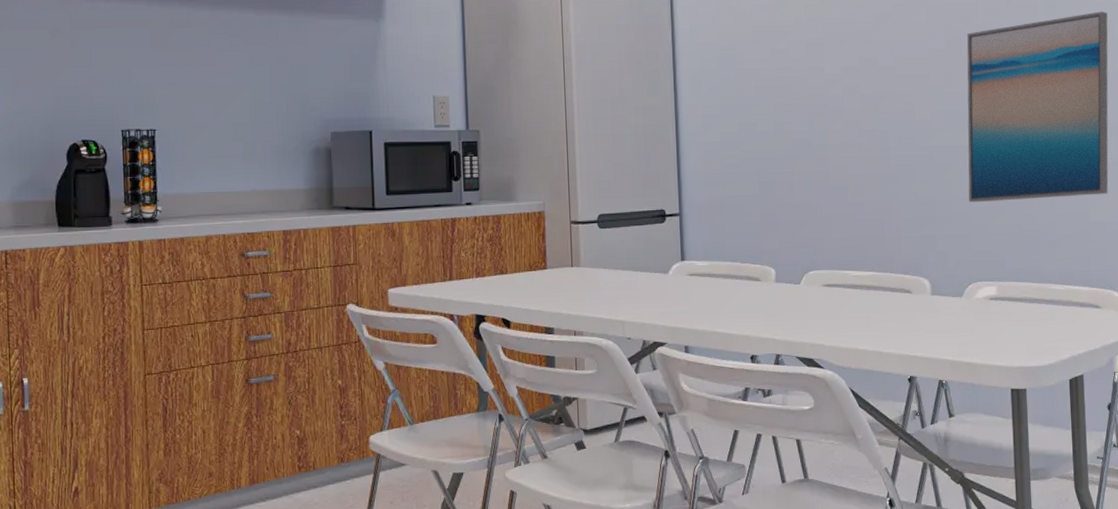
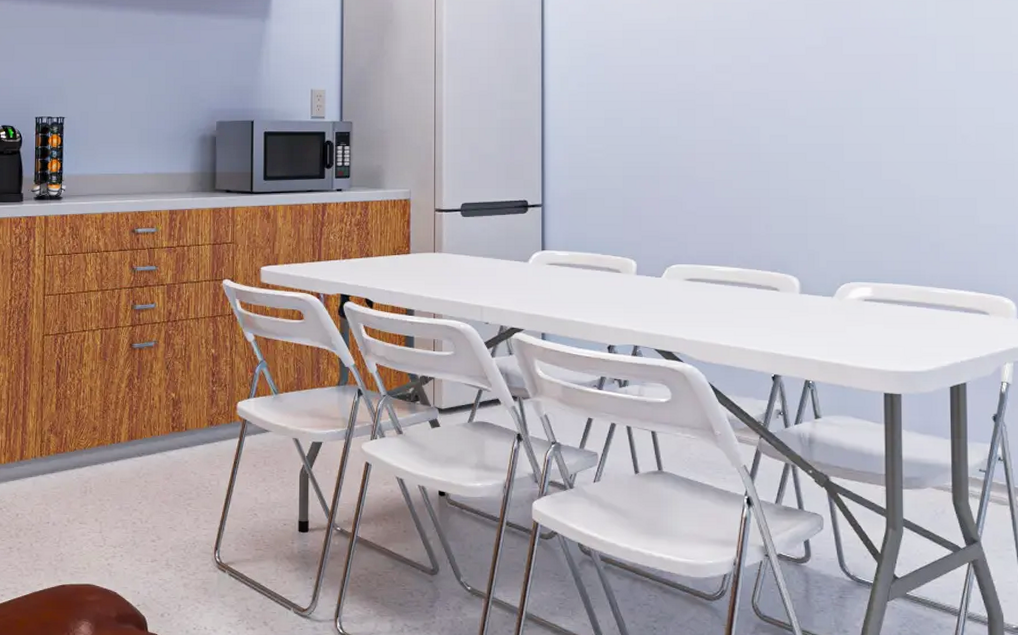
wall art: present [967,11,1109,203] -> none [844,8,1006,202]

